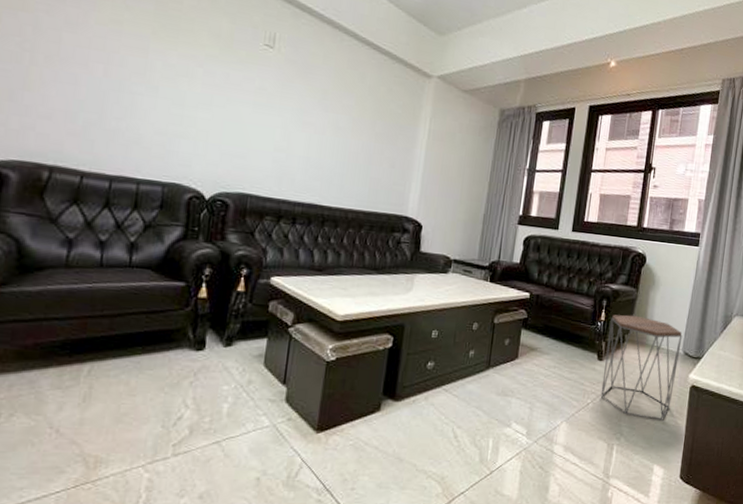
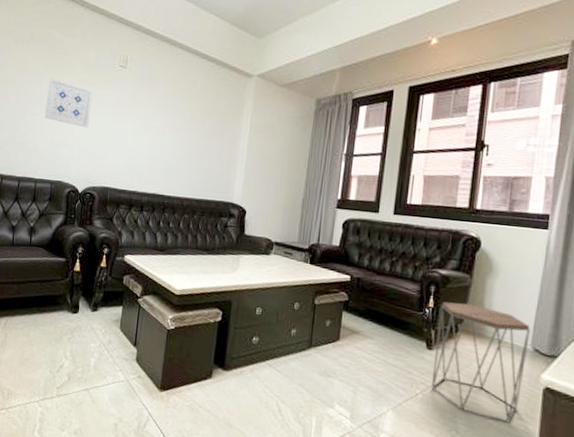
wall art: none [152,47,227,118] -> present [45,78,93,128]

